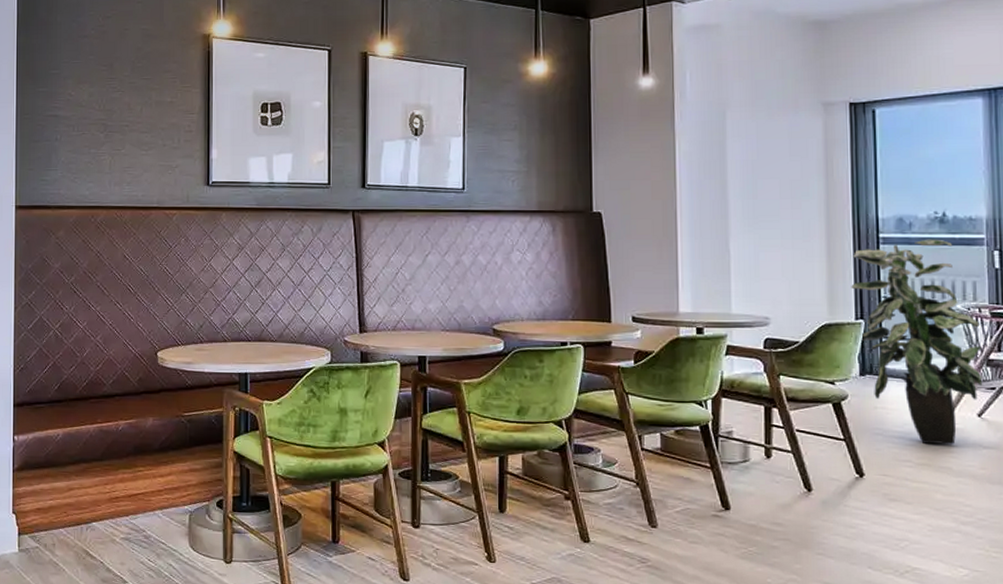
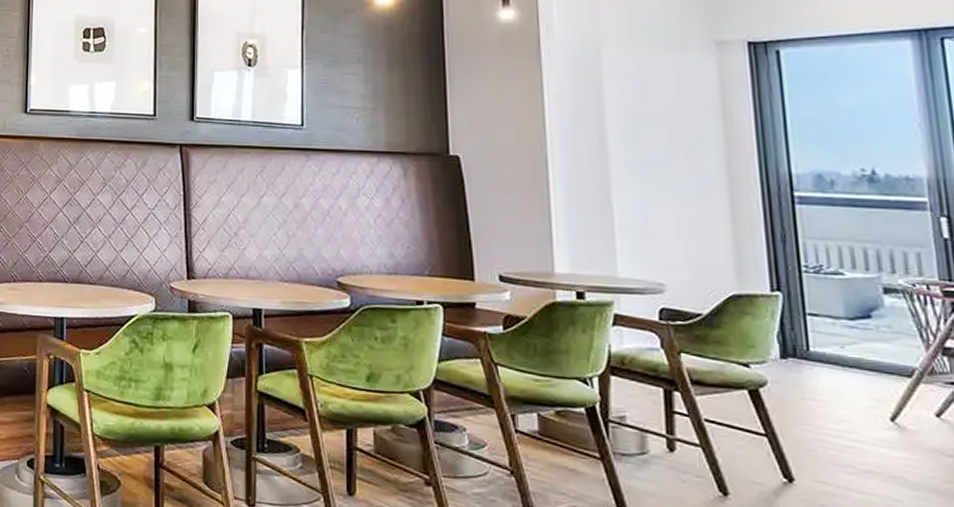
indoor plant: present [851,239,983,444] -> none [763,200,940,449]

